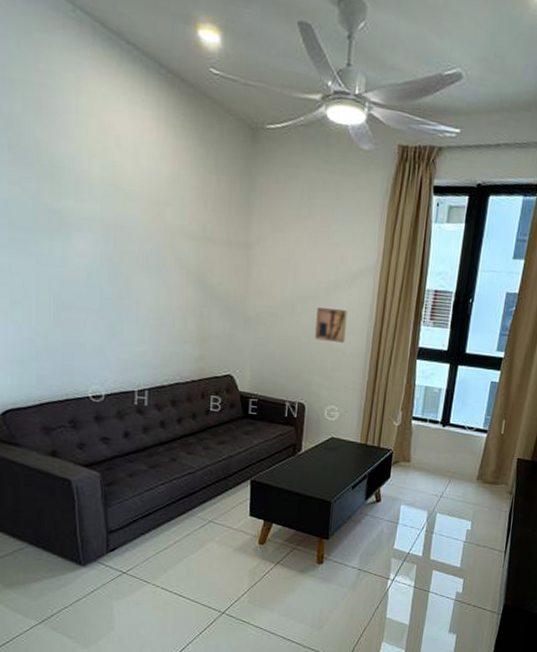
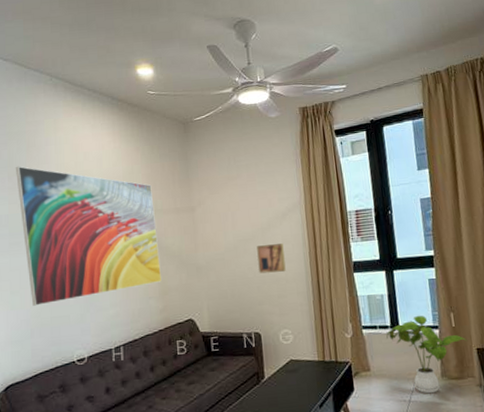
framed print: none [19,132,202,327] -> present [16,166,163,306]
house plant: none [434,416,511,493] -> present [386,315,467,394]

